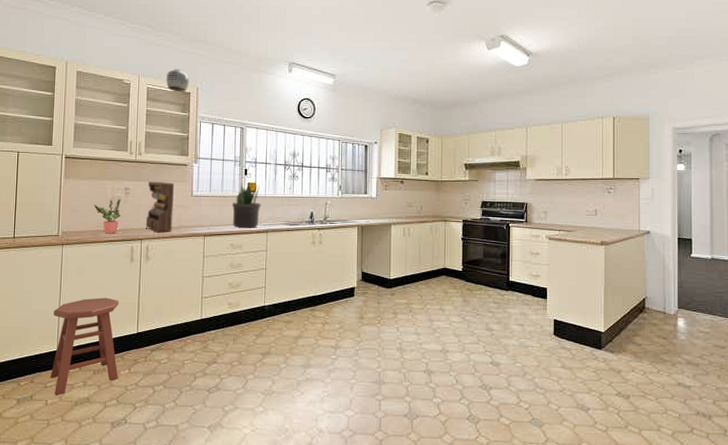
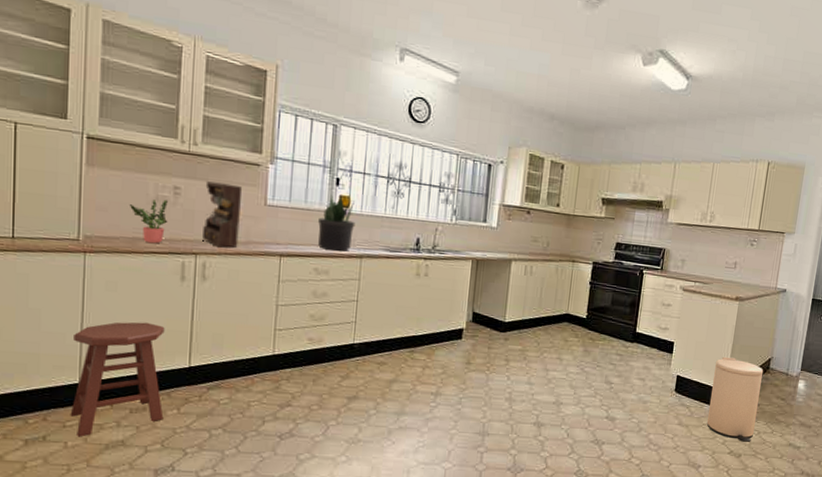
decorative jar: present [165,68,189,91] -> none [233,35,266,68]
pedal bin: none [589,299,640,383] -> present [706,356,764,442]

